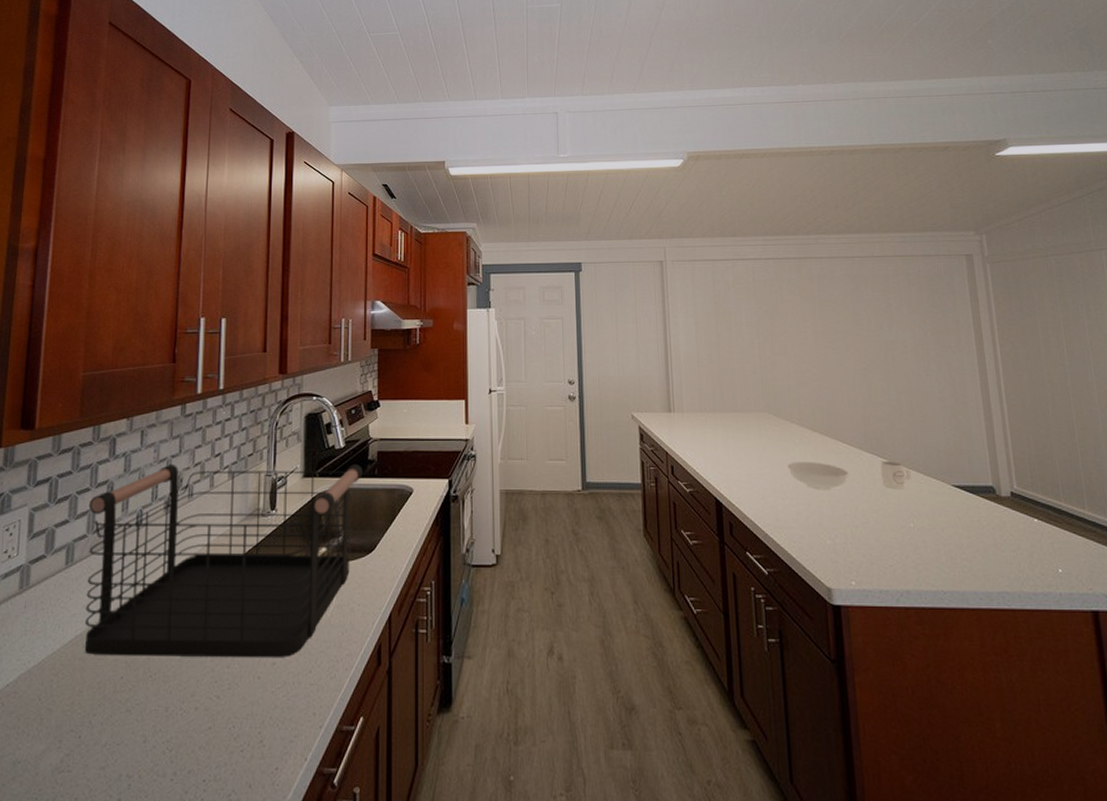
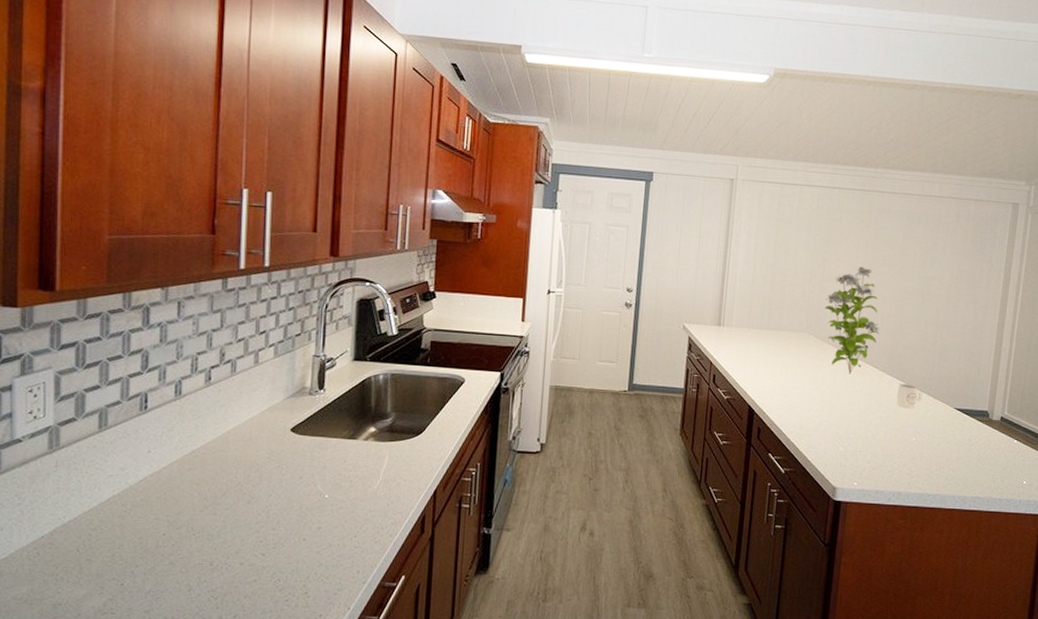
dish rack: present [84,463,363,657] -> none [121,337,415,523]
decorative plant: none [780,336,847,455] -> present [825,266,880,375]
bowl: present [787,462,849,490] -> none [817,379,870,405]

